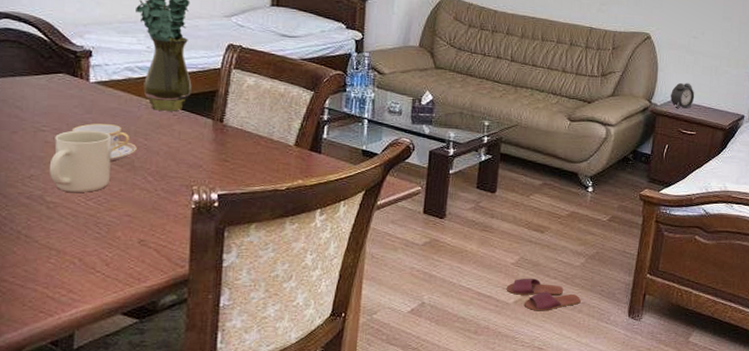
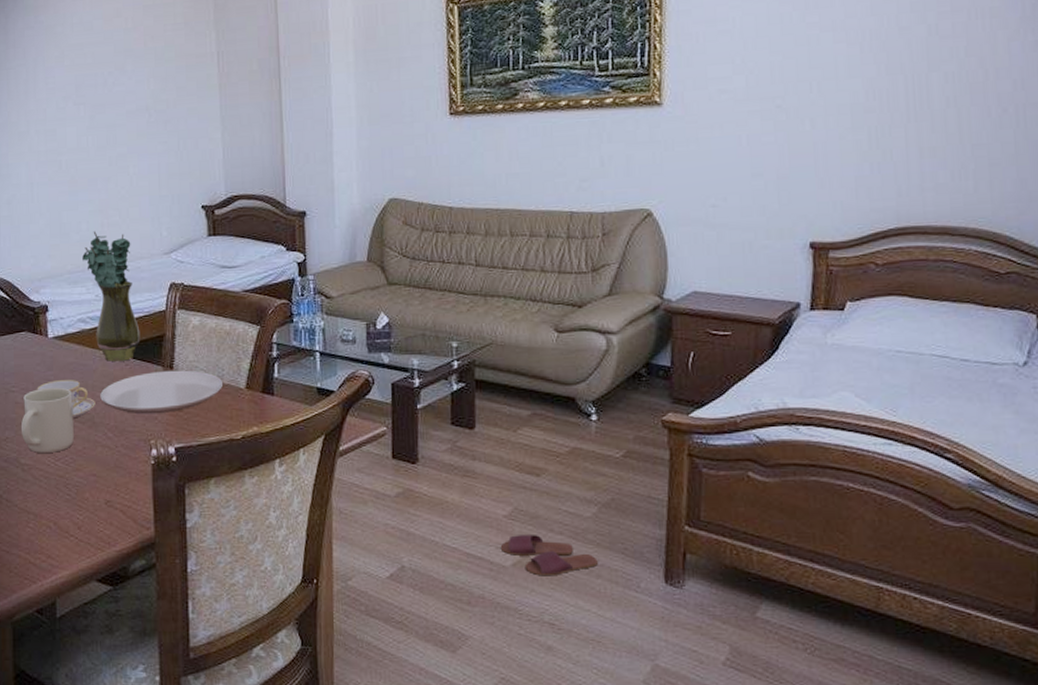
plate: none [143,123,273,163] -> present [100,370,224,414]
alarm clock: present [671,82,695,109] -> none [689,267,724,302]

